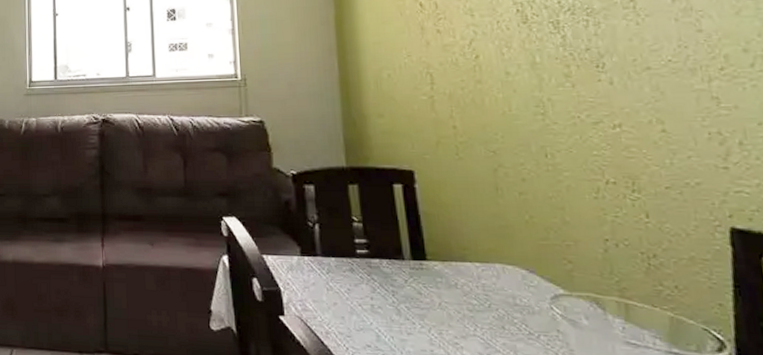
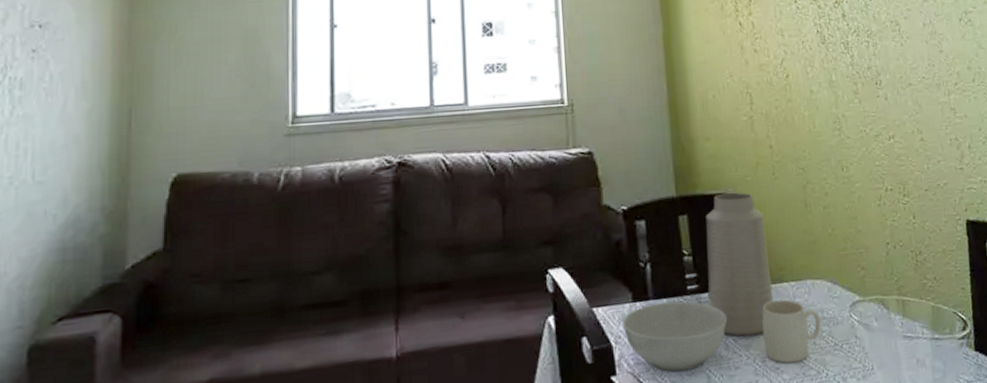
bowl: none [290,260,400,326] -> present [622,301,728,372]
vase: none [377,168,454,307] -> present [705,192,774,336]
mug: none [439,277,512,342] -> present [762,299,821,364]

